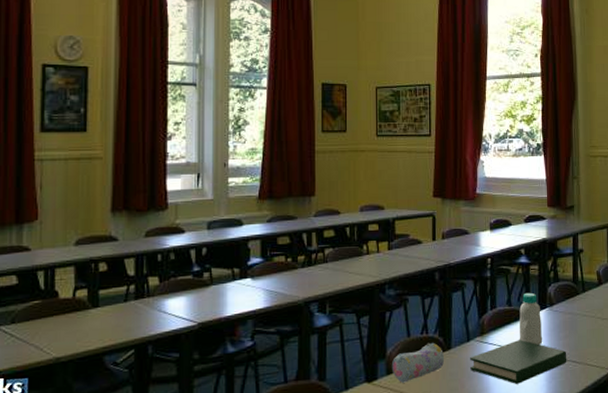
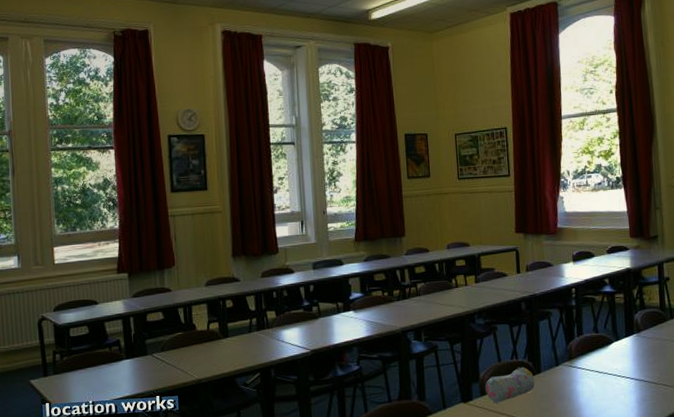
hardback book: present [470,340,567,384] -> none [560,364,658,406]
bottle: present [519,292,543,345] -> none [606,320,632,369]

